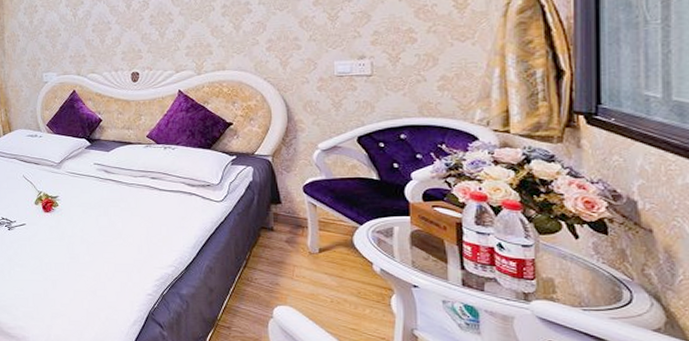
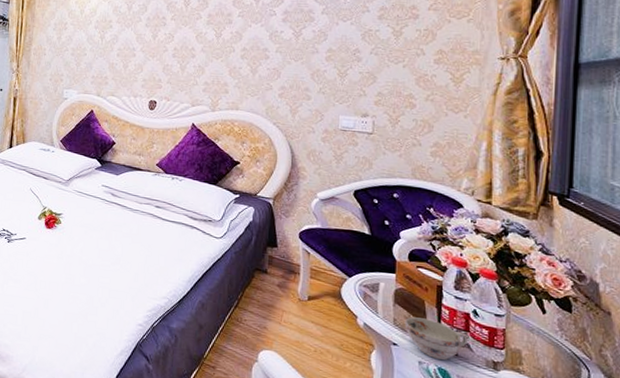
teacup: none [424,257,494,298] -> present [405,317,468,361]

